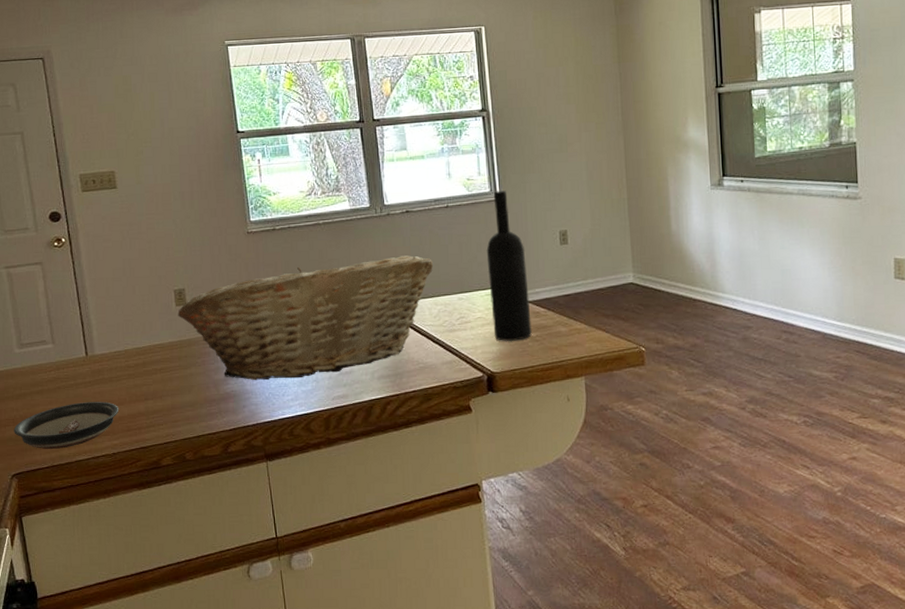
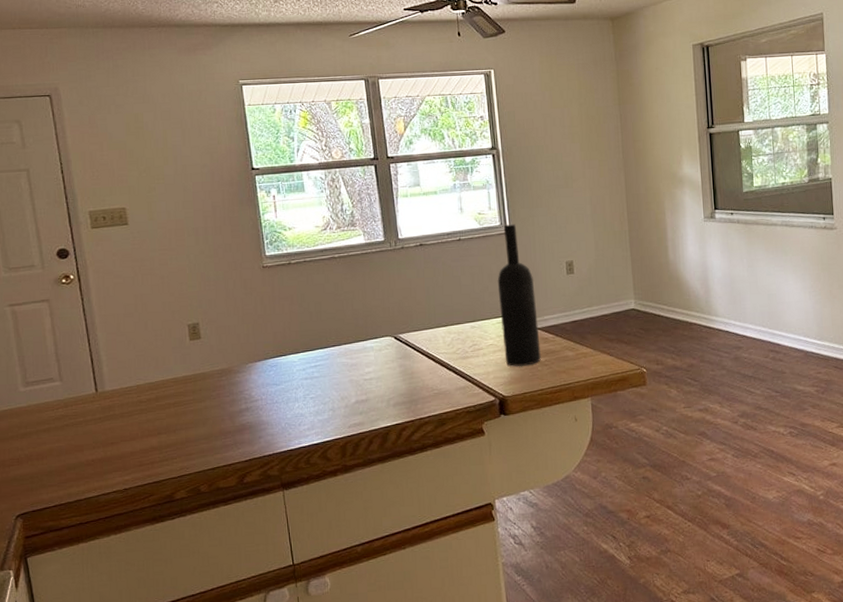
saucer: present [14,402,119,449] -> none [18,437,131,488]
fruit basket: present [177,254,434,381] -> none [191,286,447,412]

